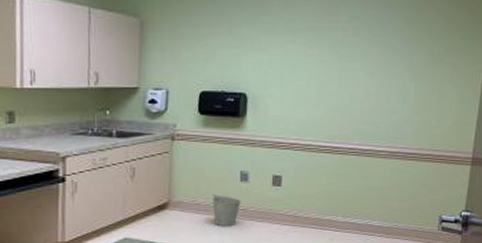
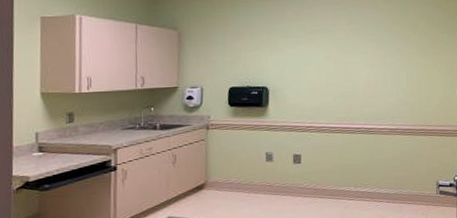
bucket: present [212,194,241,227] -> none [242,174,267,202]

